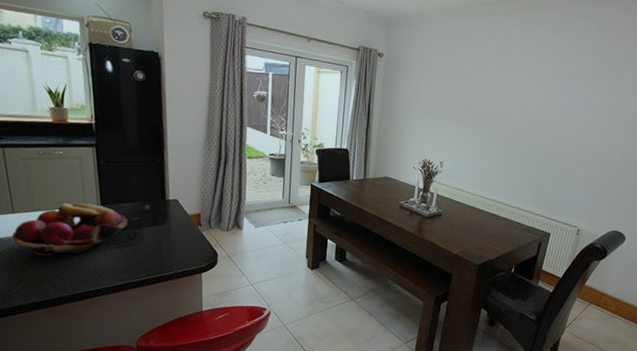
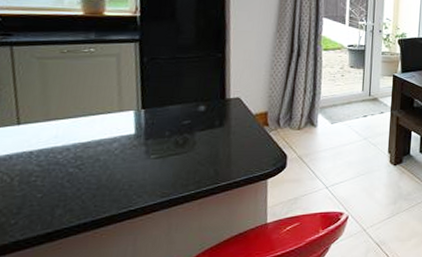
fruit basket: present [11,203,128,256] -> none [13,108,176,175]

